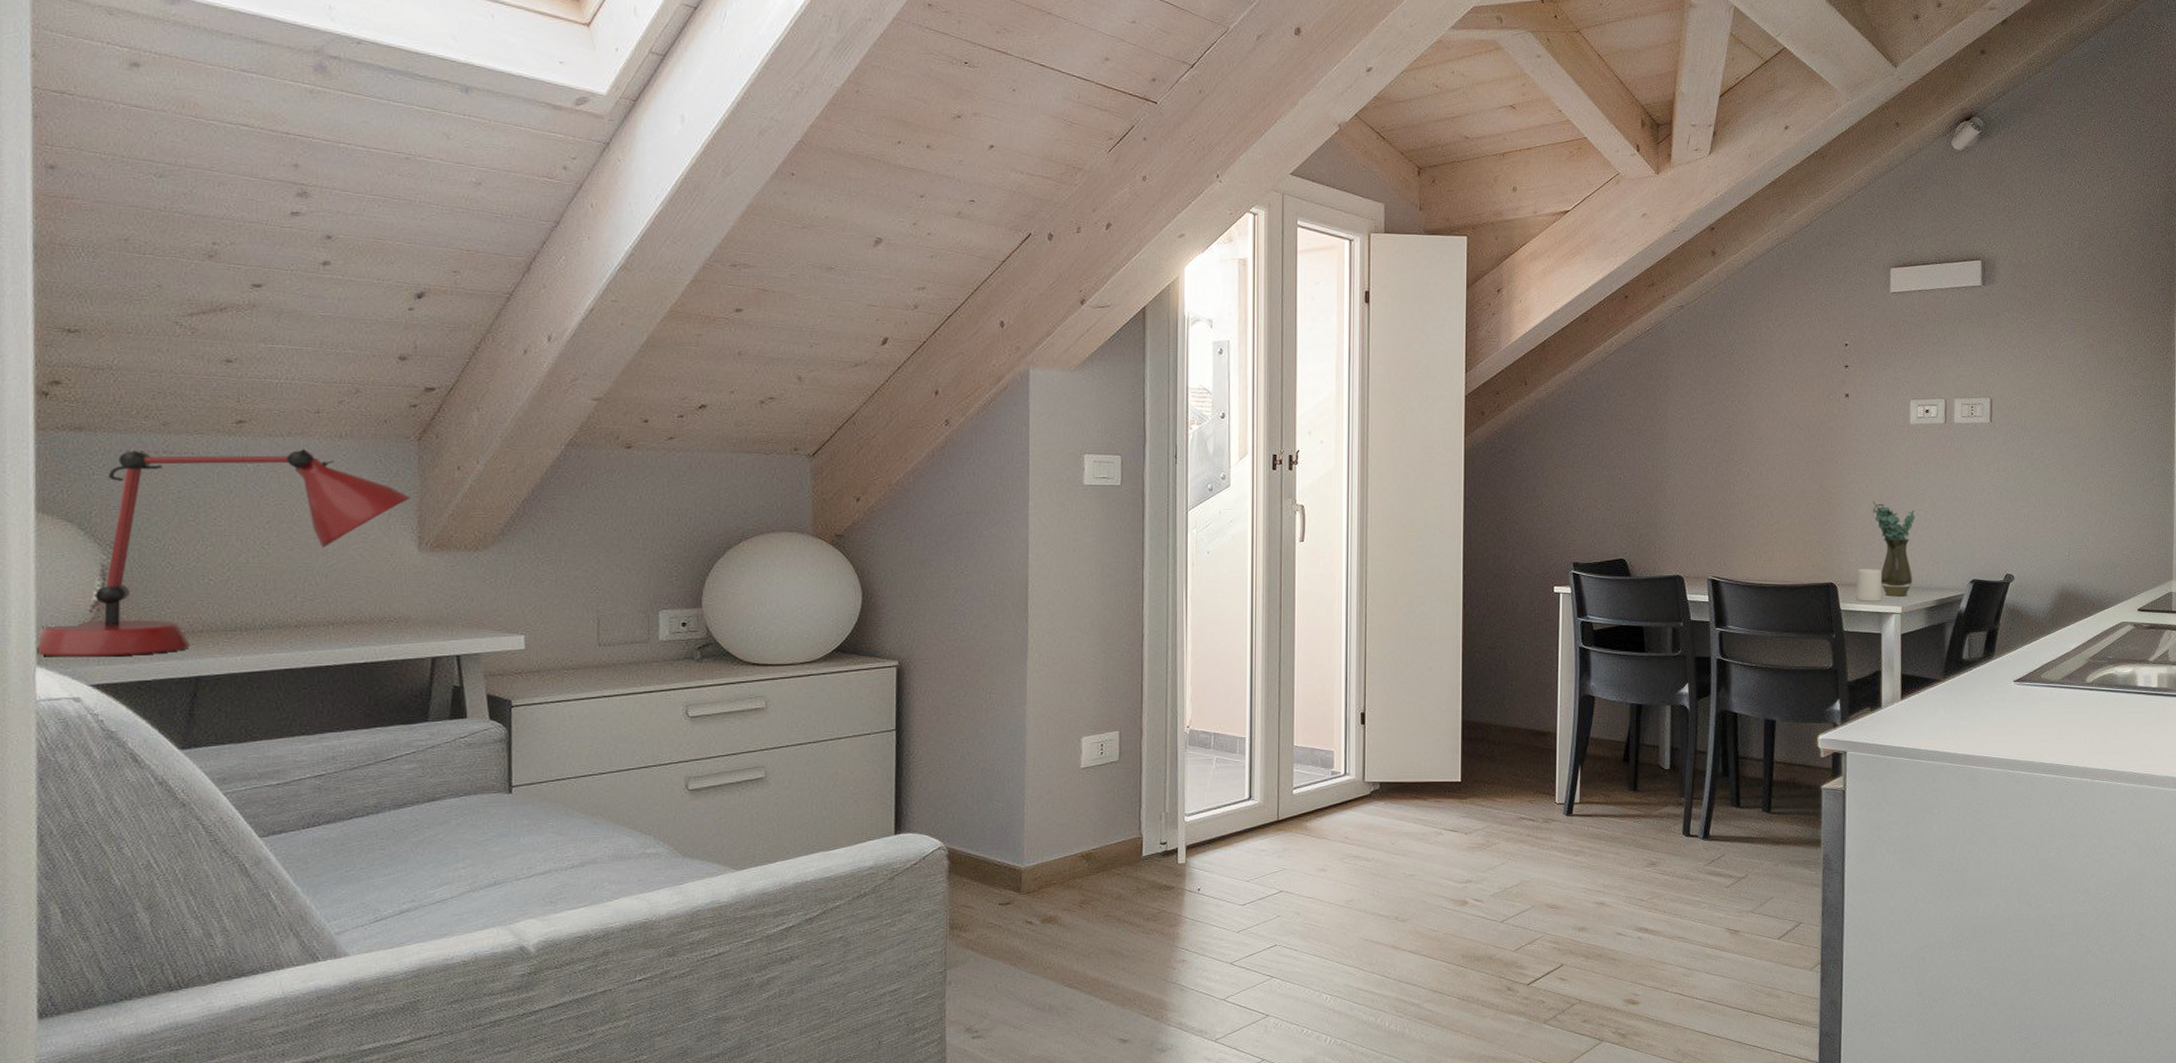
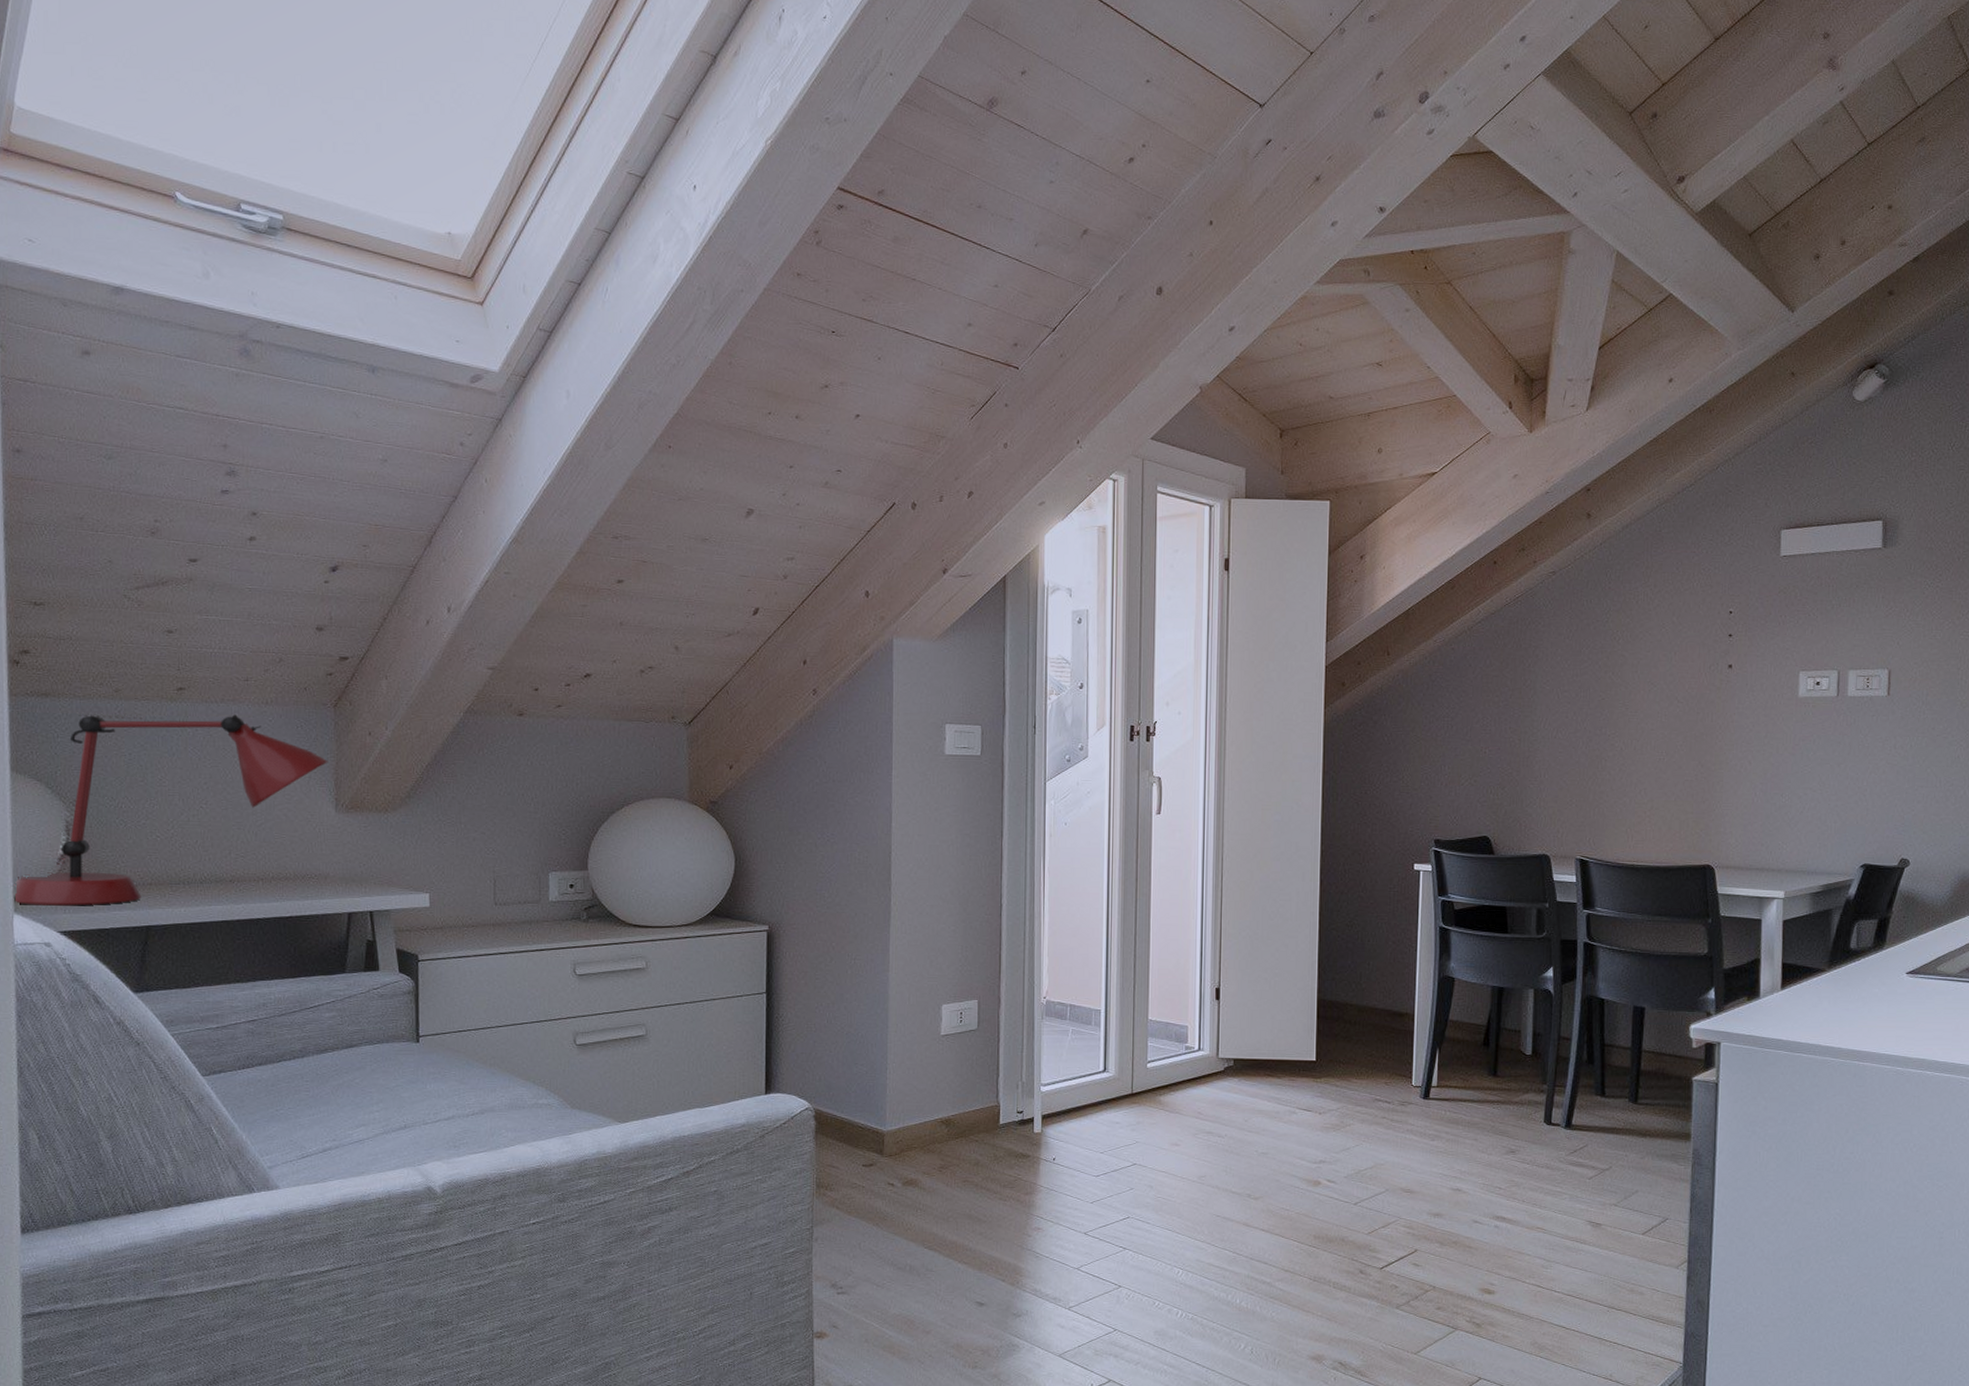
mug: present [1856,568,1882,603] -> none [1734,850,1764,887]
vase: present [1872,501,1916,597] -> none [1755,779,1802,881]

